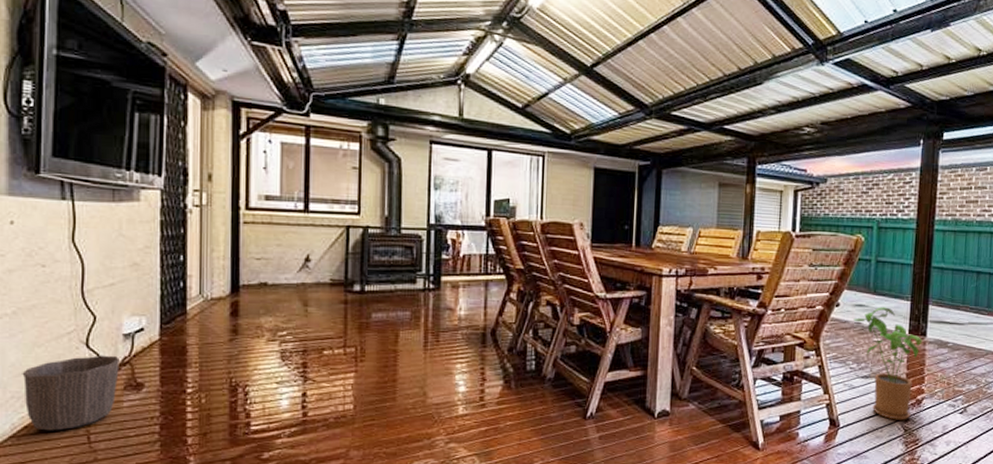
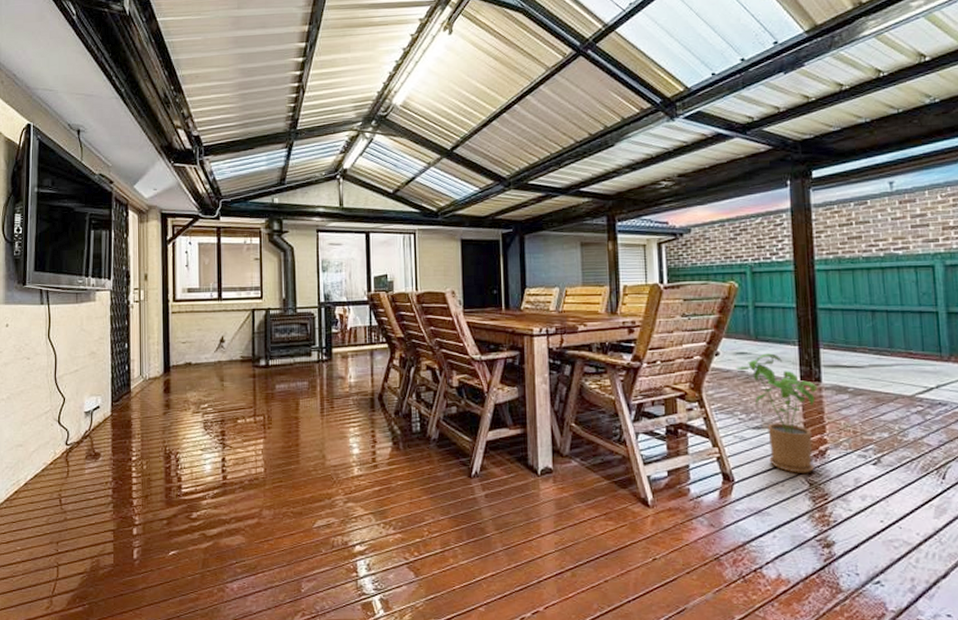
waste basket: present [22,355,119,431] -> none [13,430,82,495]

